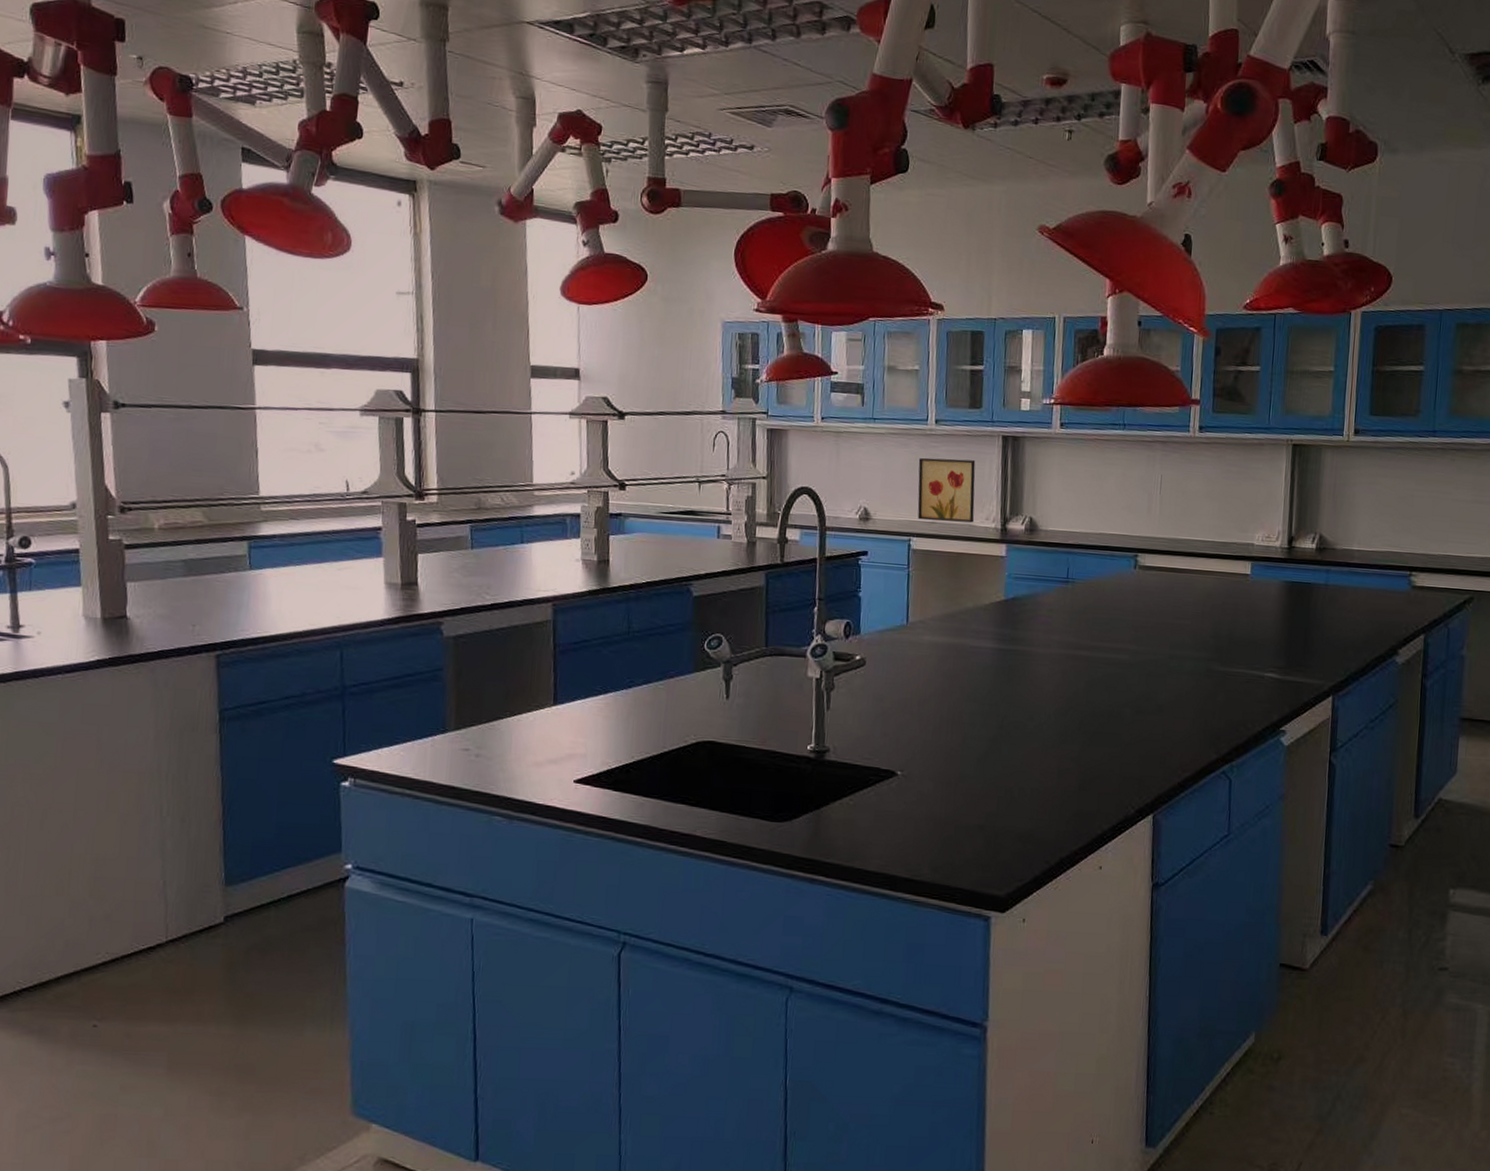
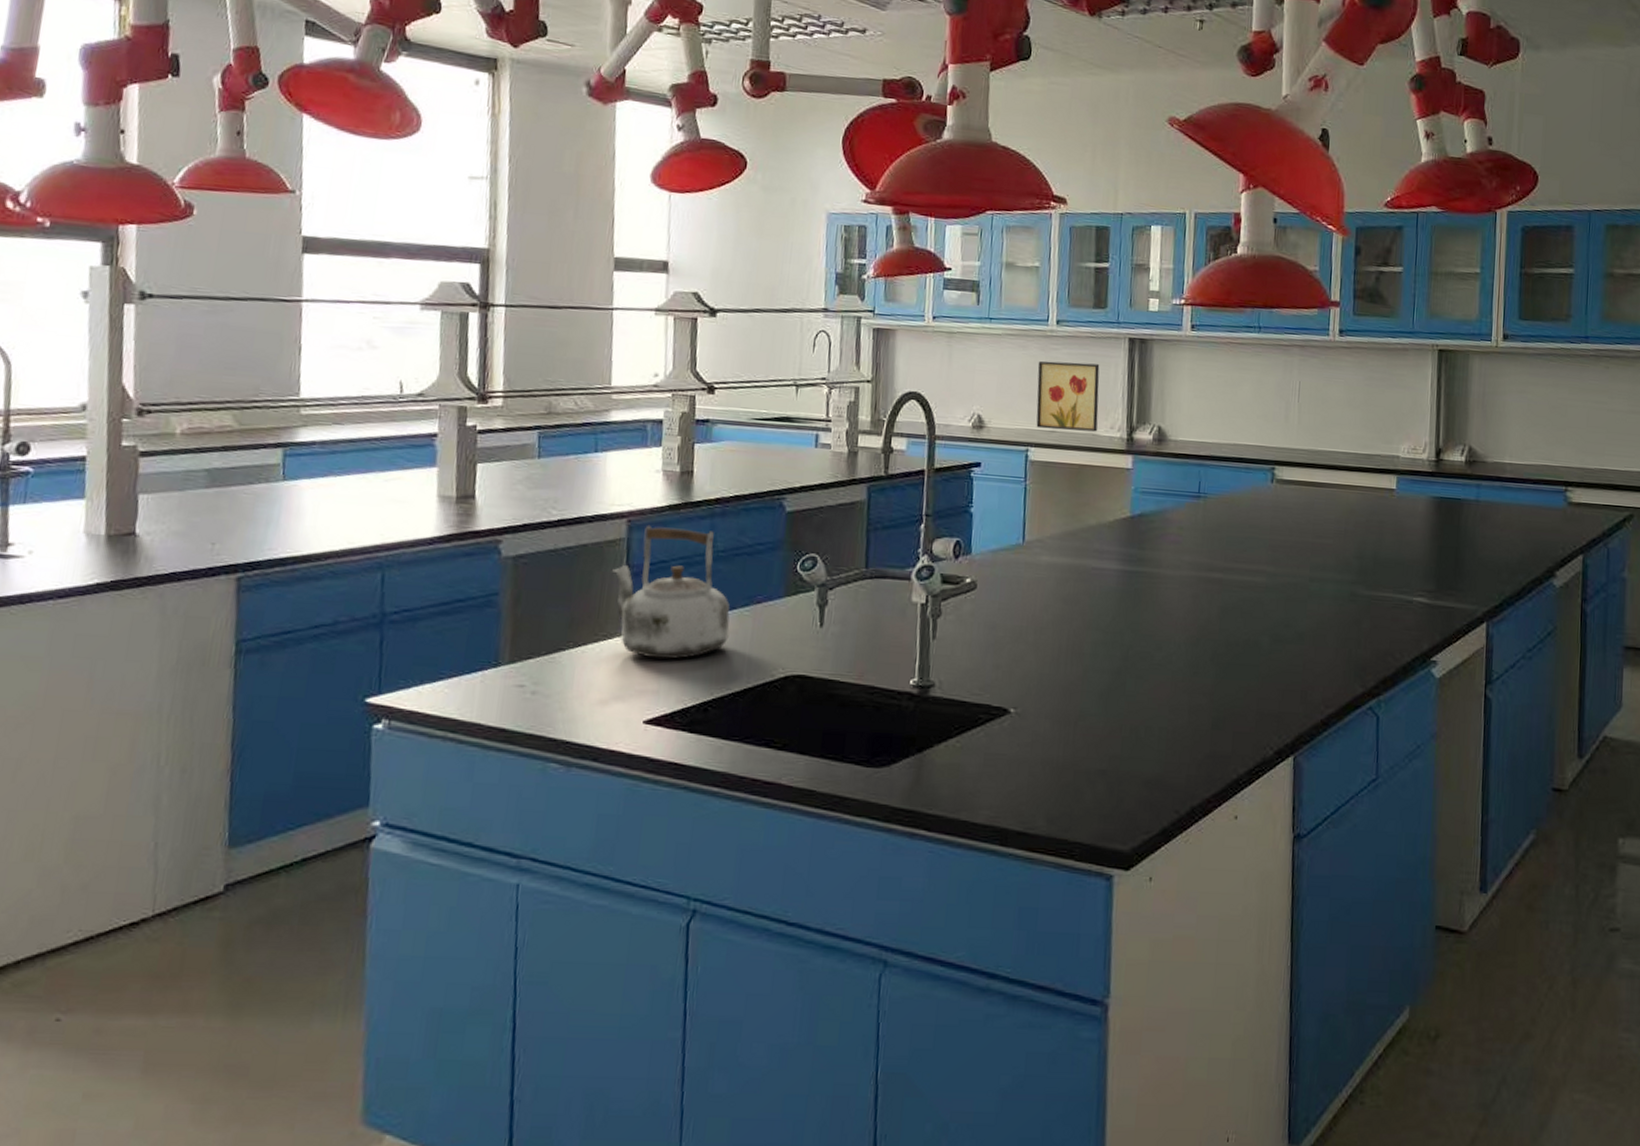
kettle: none [541,608,647,728] -> present [612,524,730,660]

